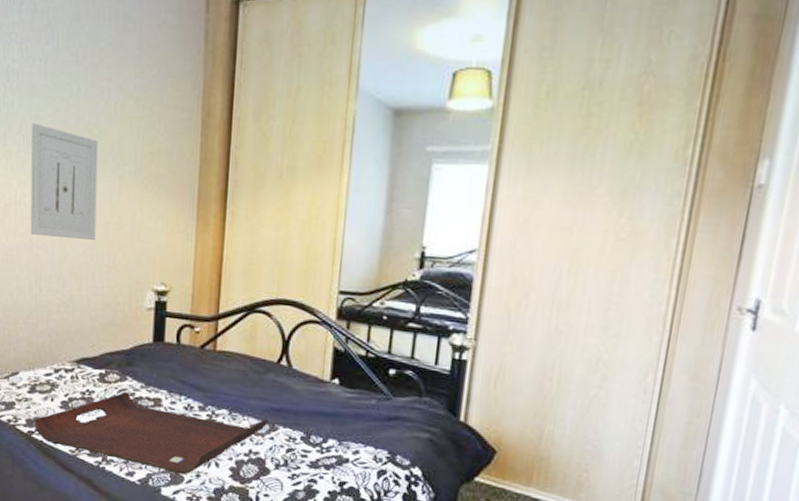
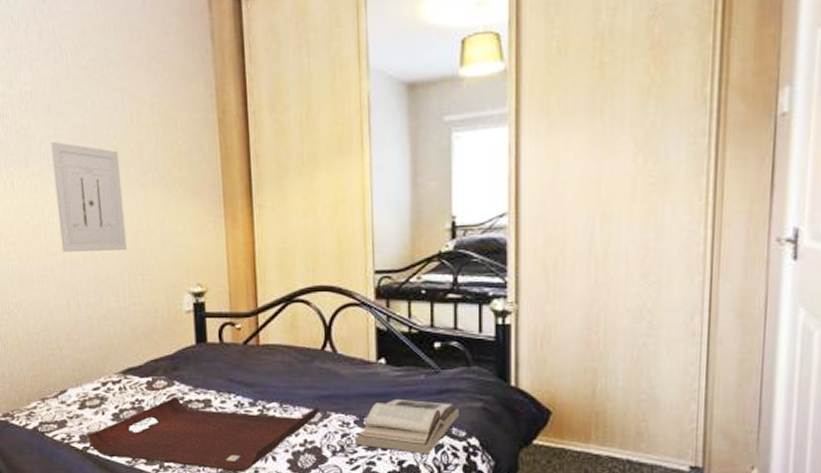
book: none [298,420,406,479] -> present [354,398,459,455]

